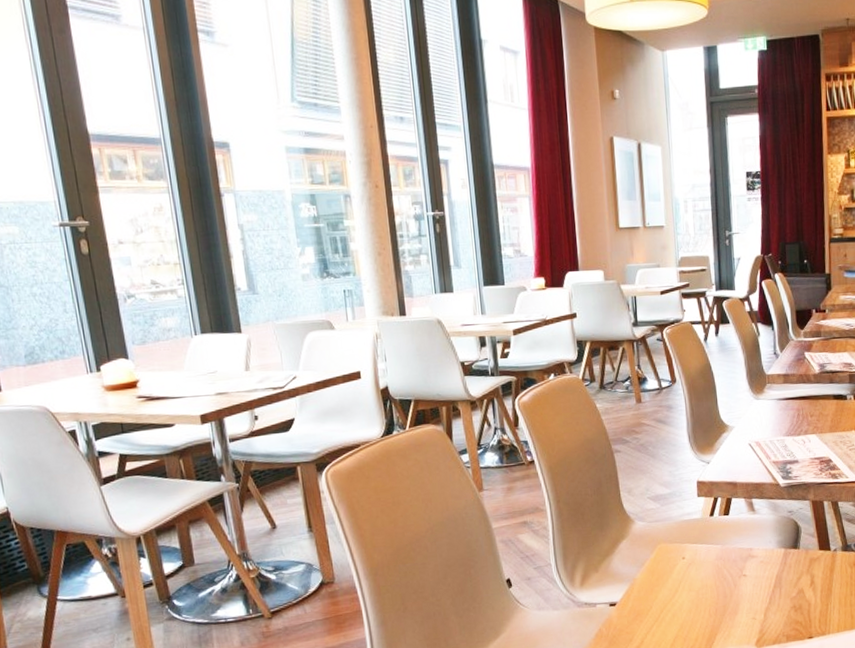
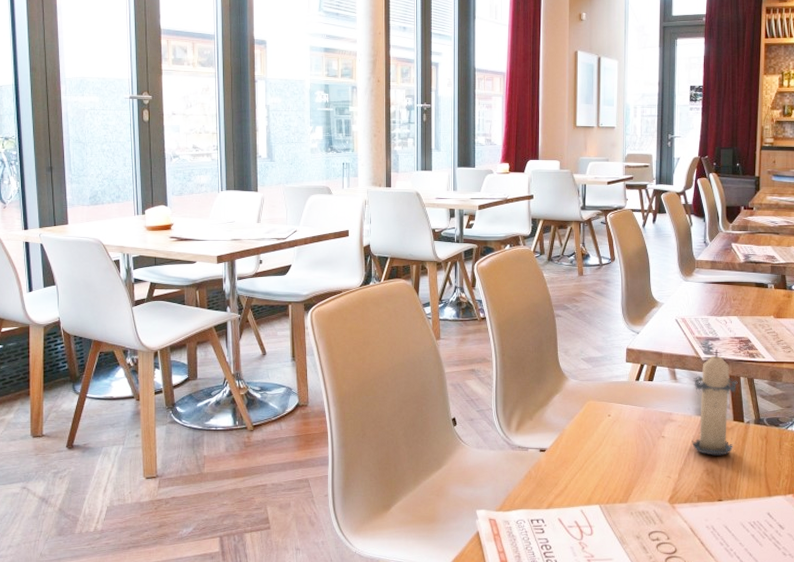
candle: none [772,473,821,590] -> present [691,349,738,456]

